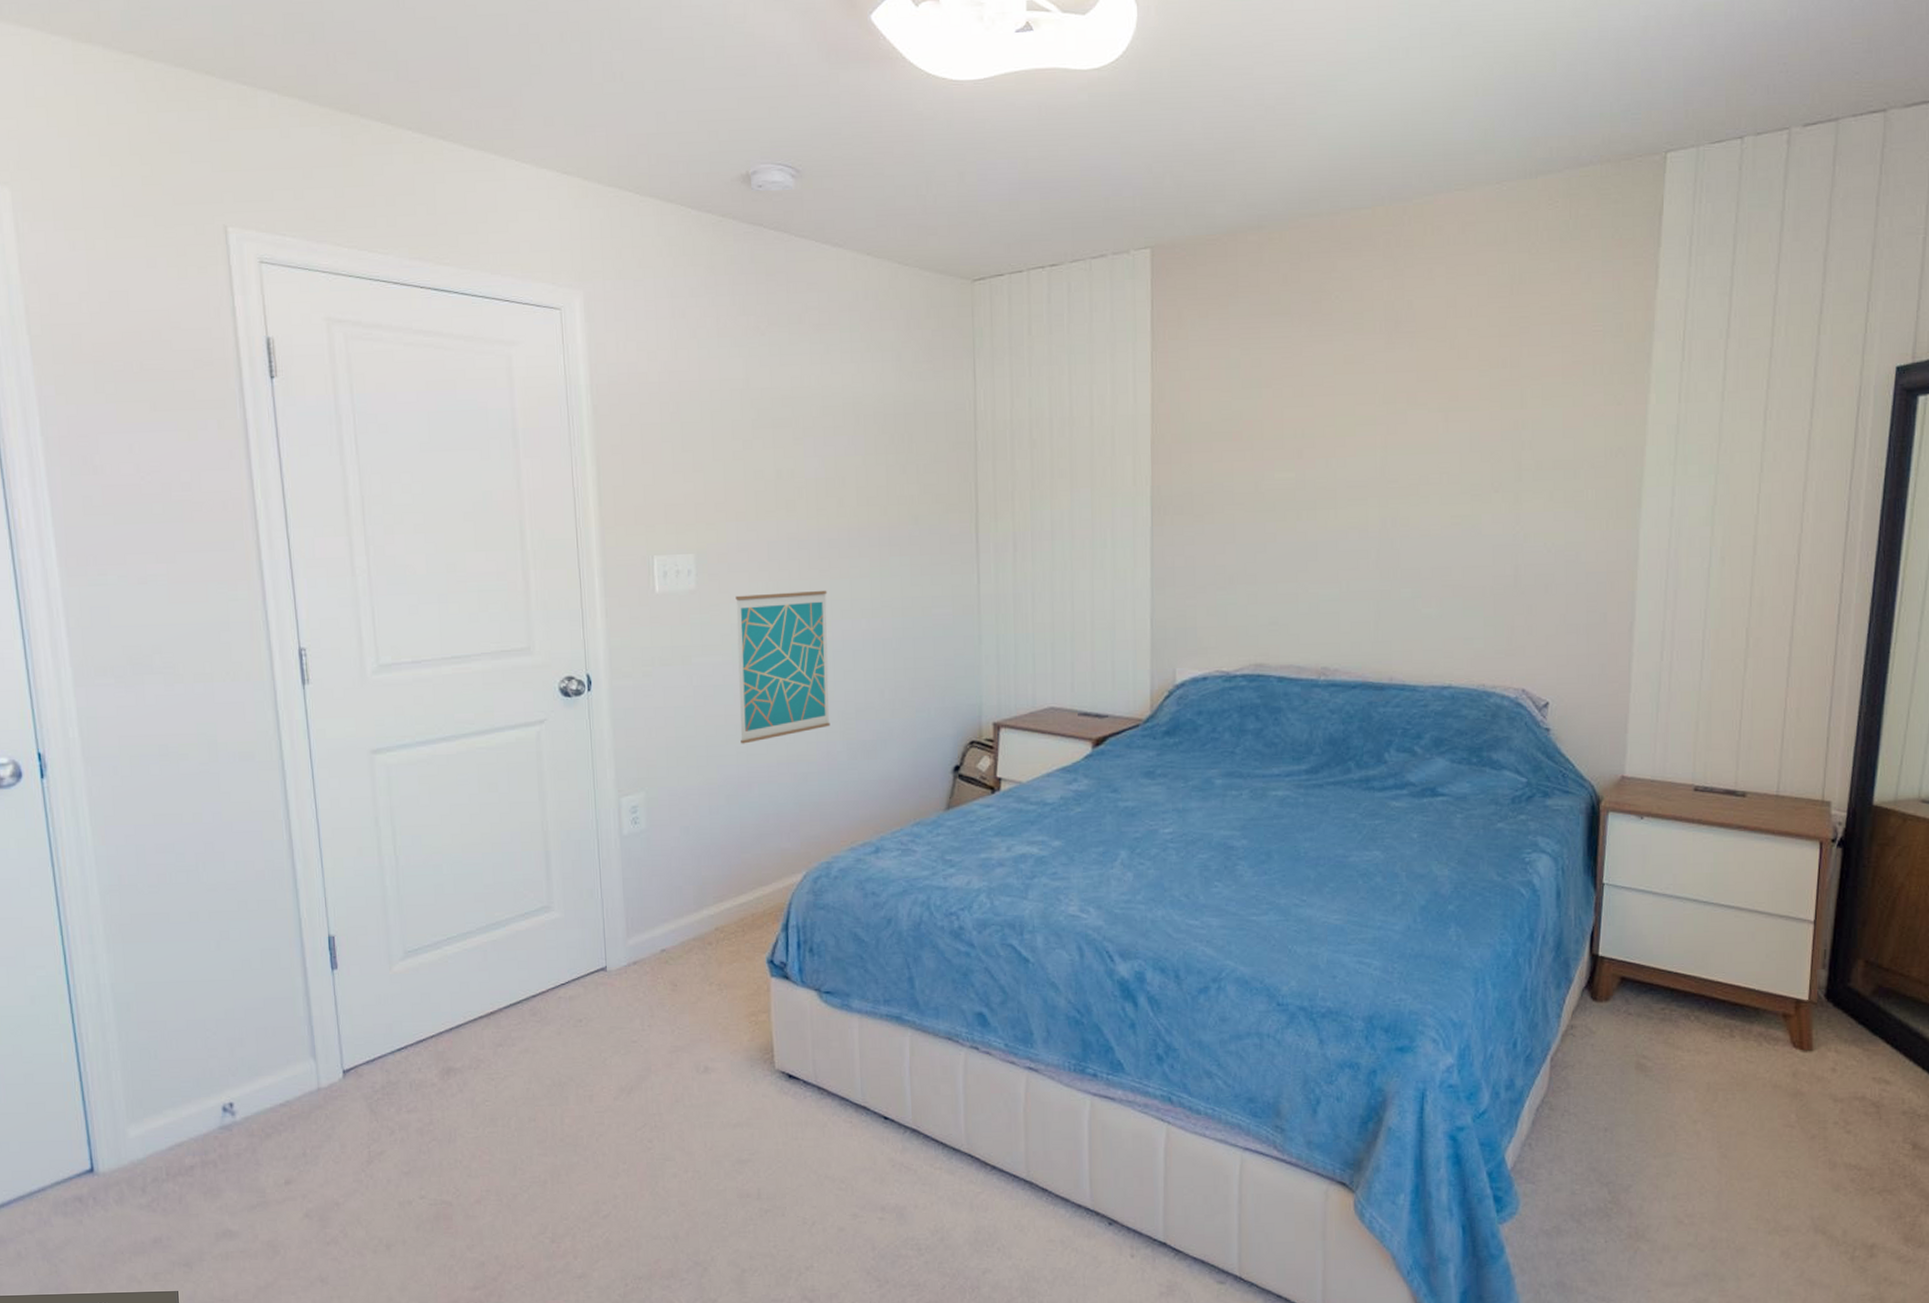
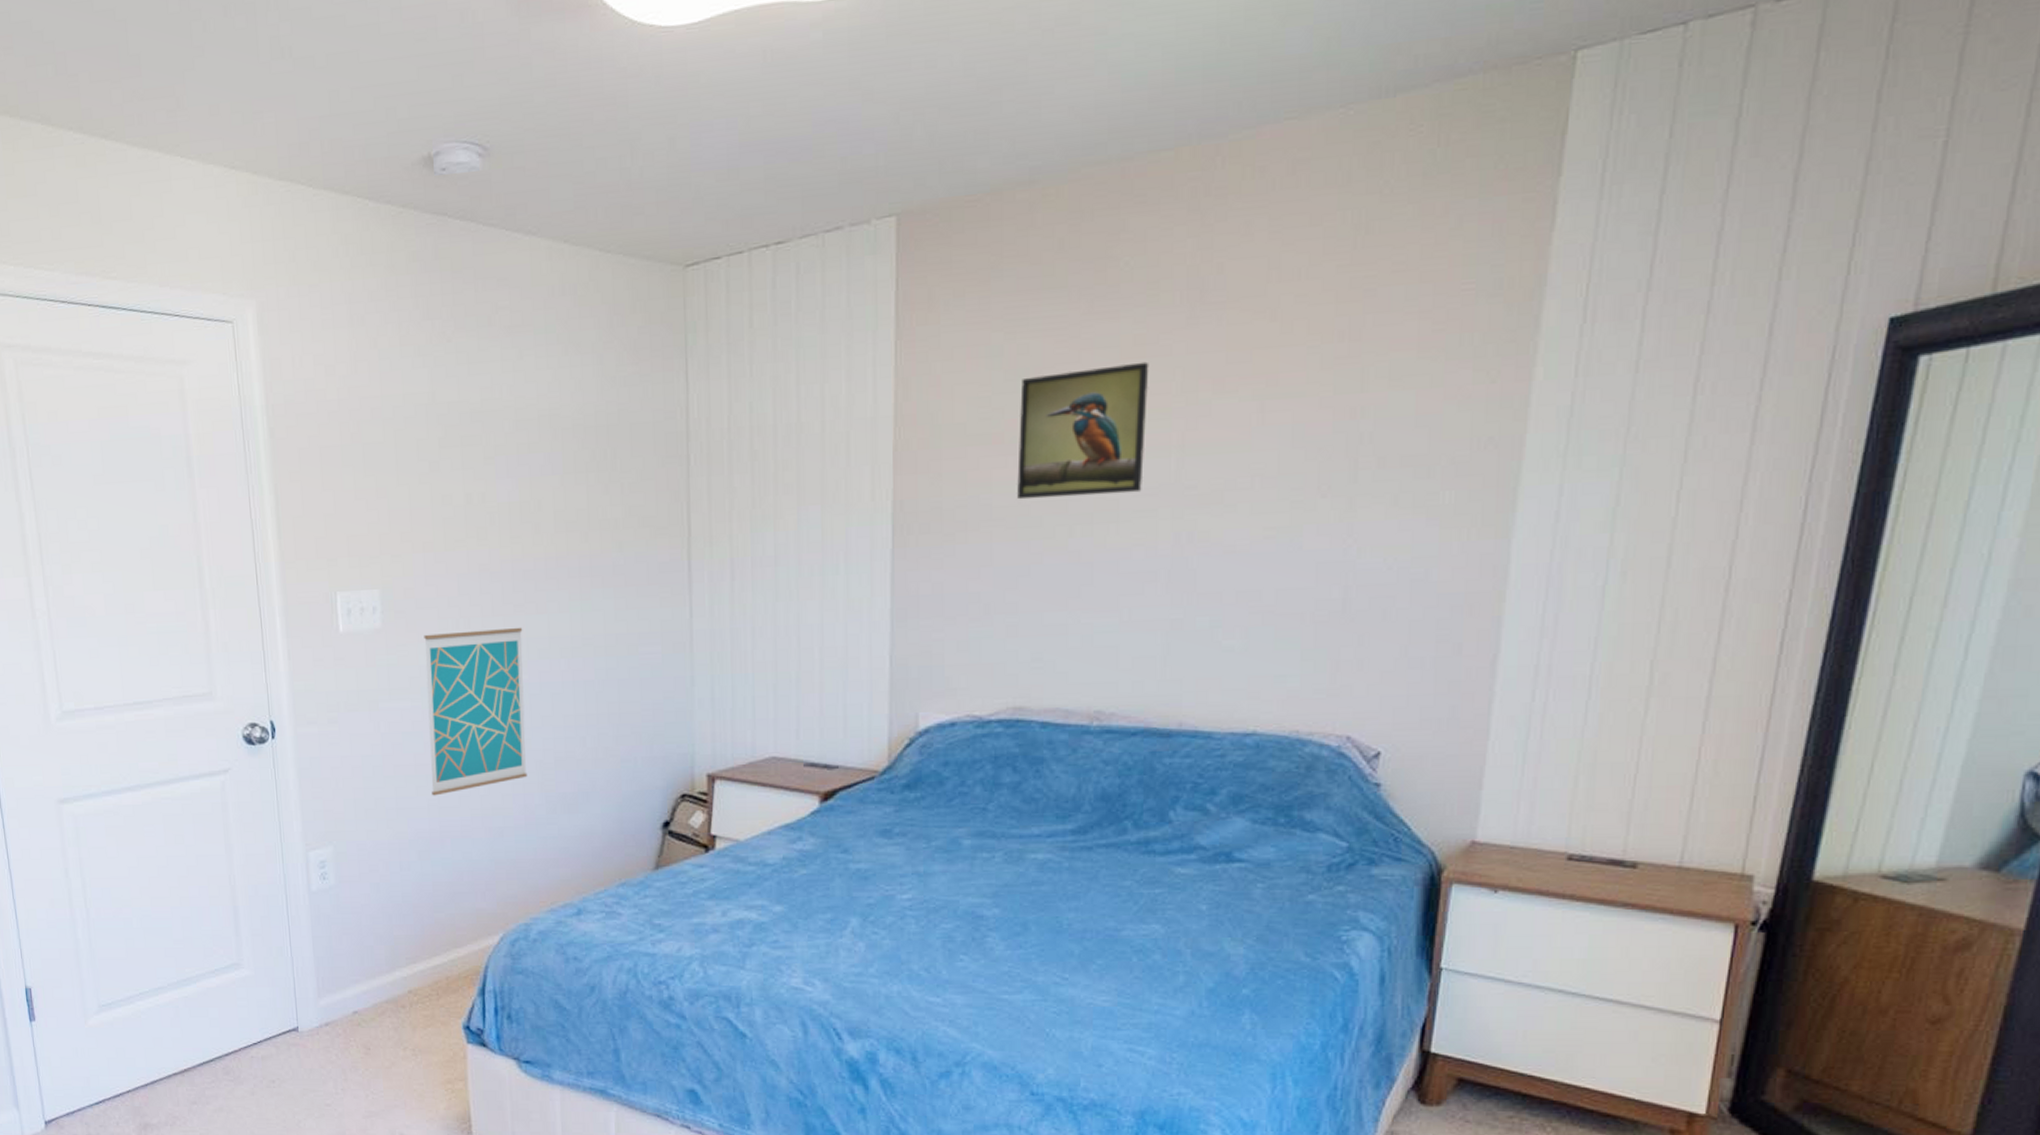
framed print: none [1254,377,1357,488] -> present [1017,361,1149,500]

